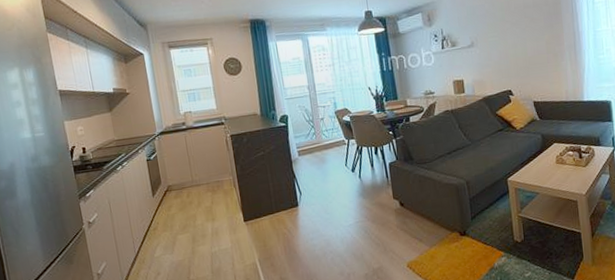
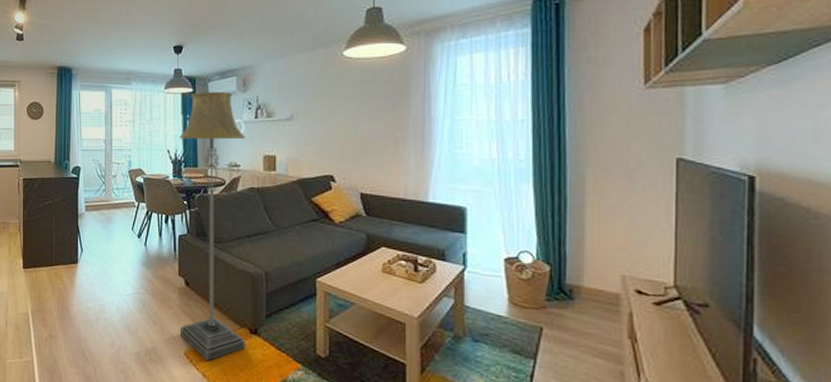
floor lamp: none [378,28,457,267] -> present [179,91,245,361]

